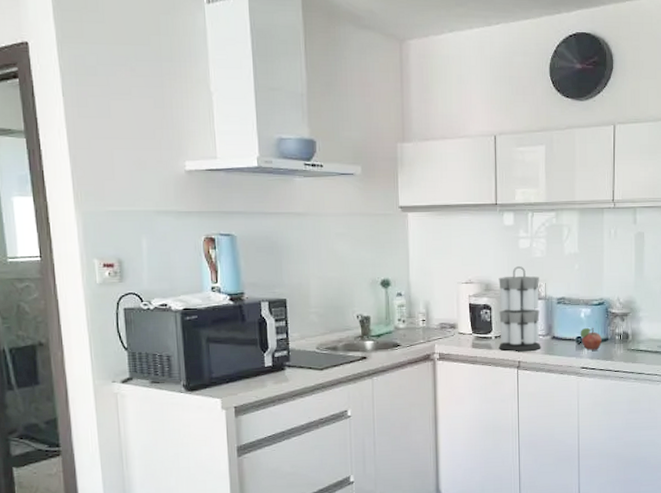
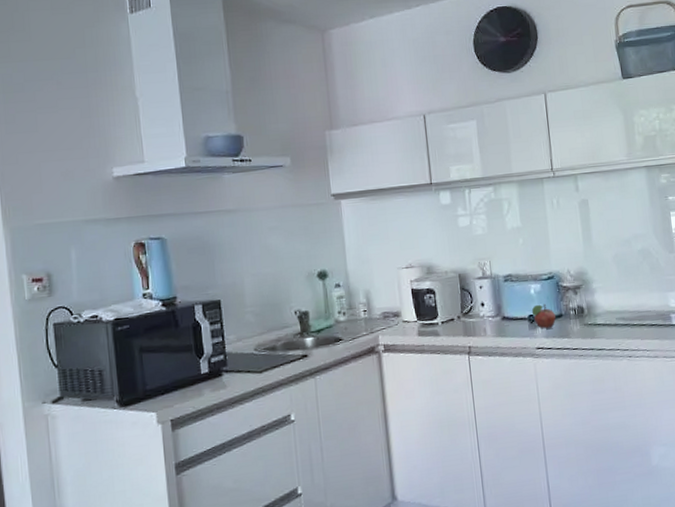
spice rack: present [498,266,541,352] -> none [440,245,492,337]

